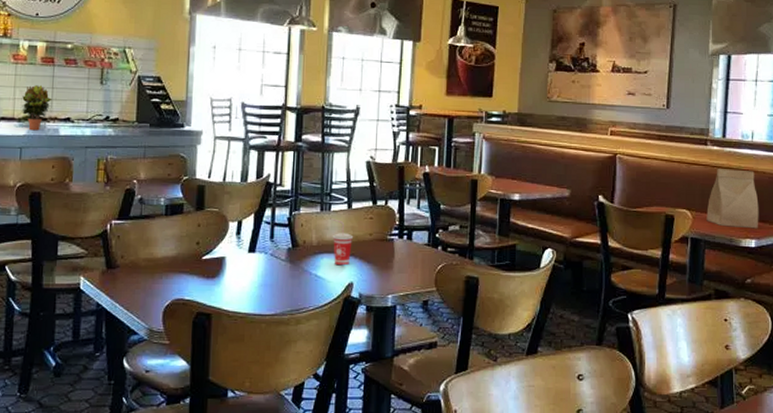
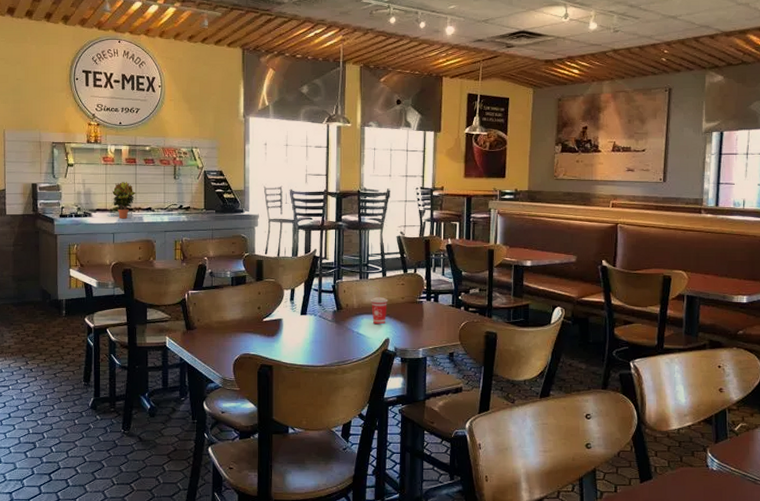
paper bag: present [706,169,759,229] -> none [701,234,750,286]

